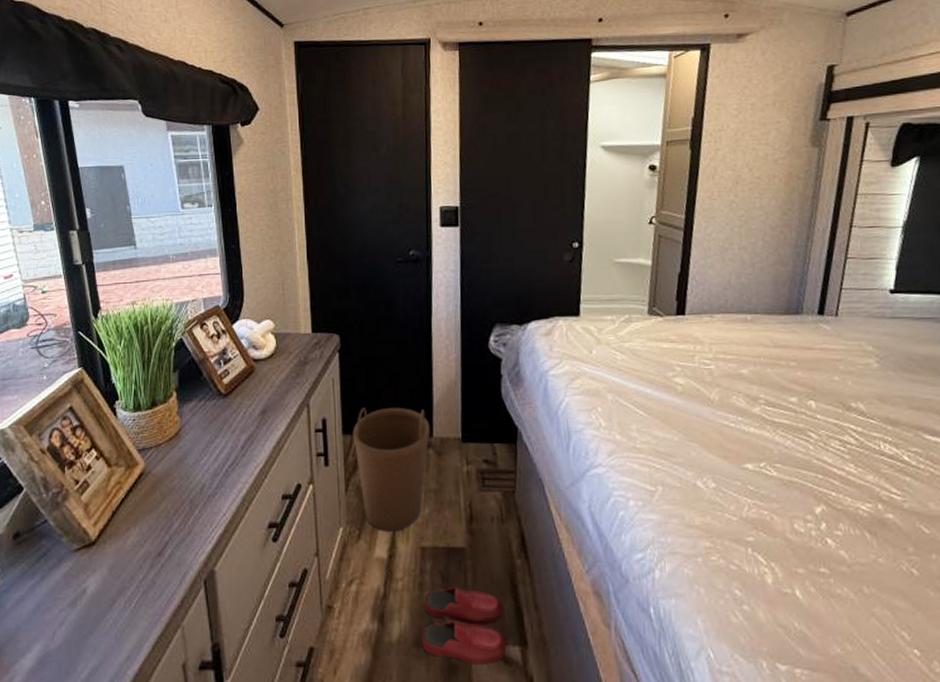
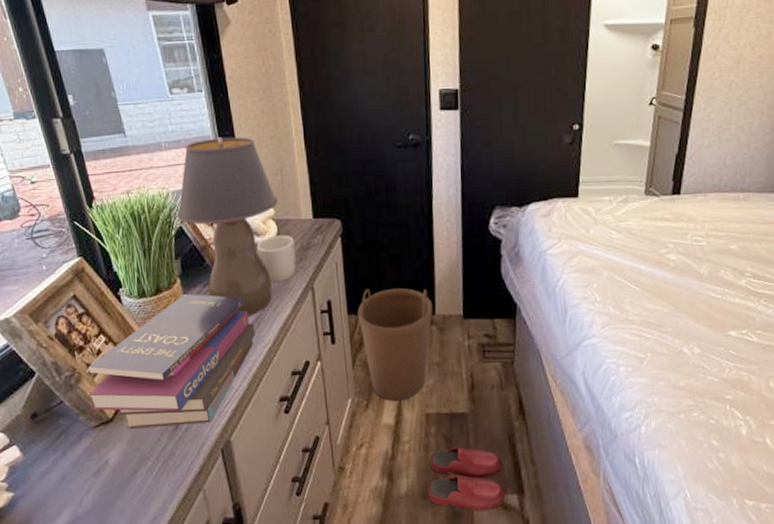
books: none [73,407,247,554] -> present [88,293,255,429]
table lamp: none [178,250,278,434] -> present [176,137,278,316]
mug: none [254,349,294,397] -> present [256,234,297,281]

